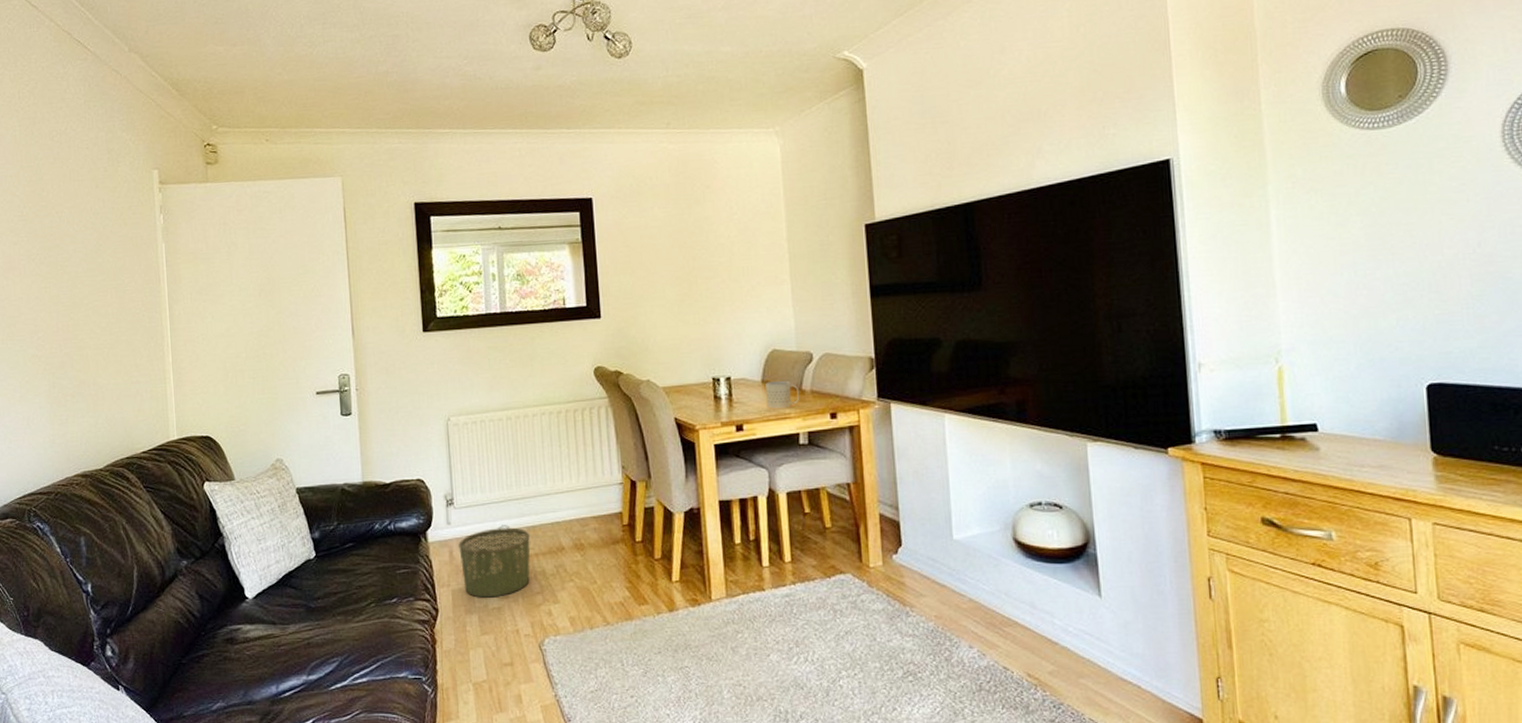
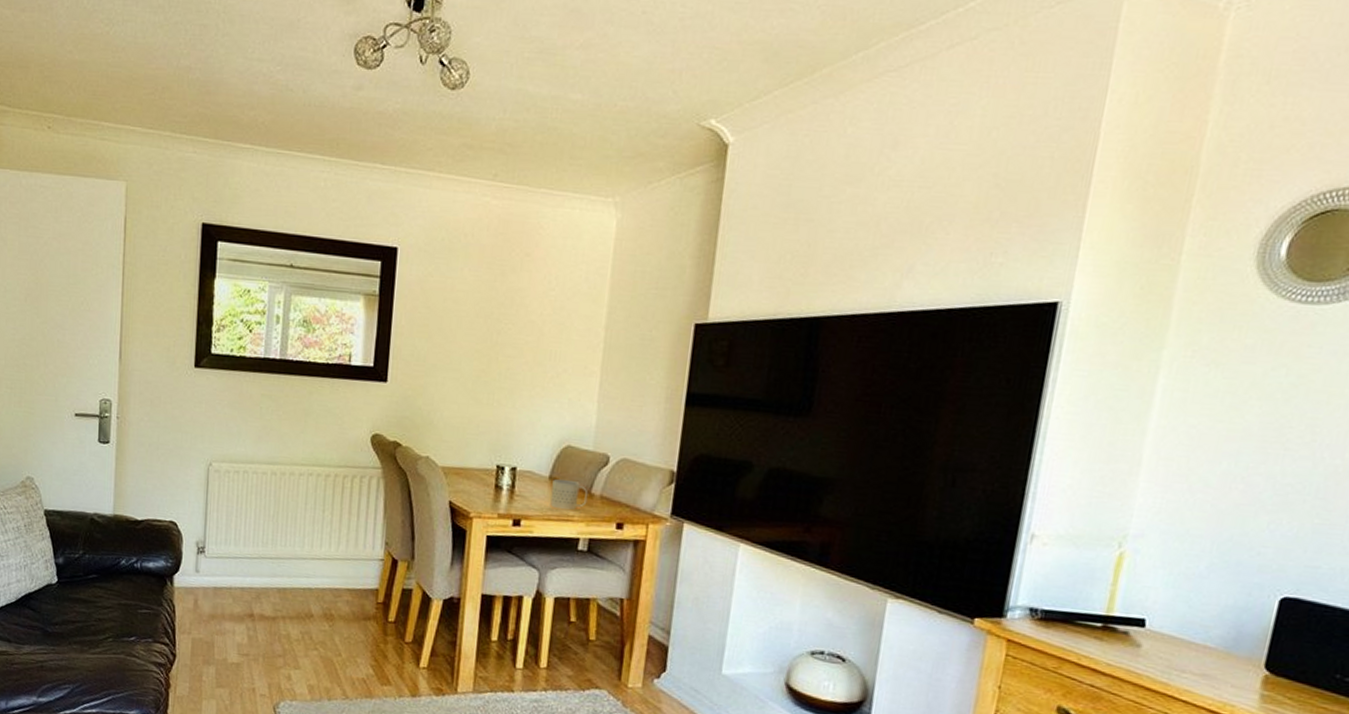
basket: present [458,525,531,598] -> none [204,582,279,653]

